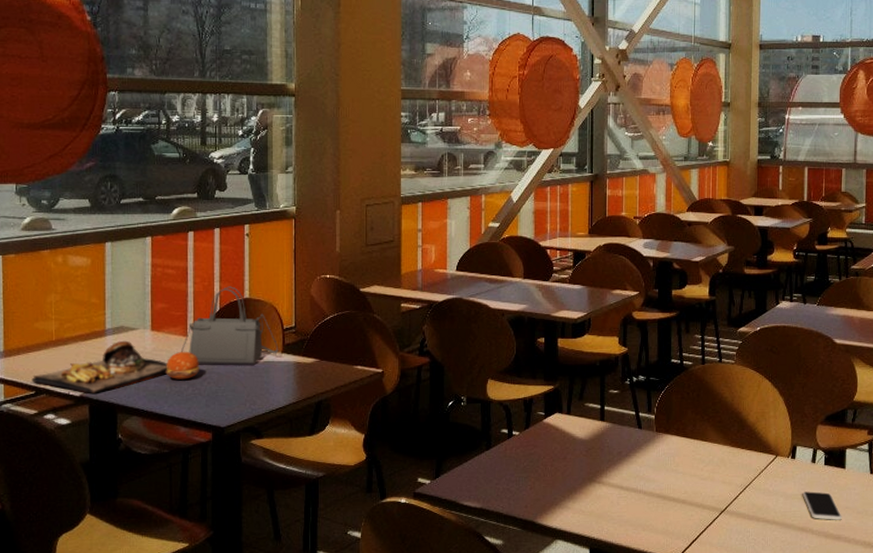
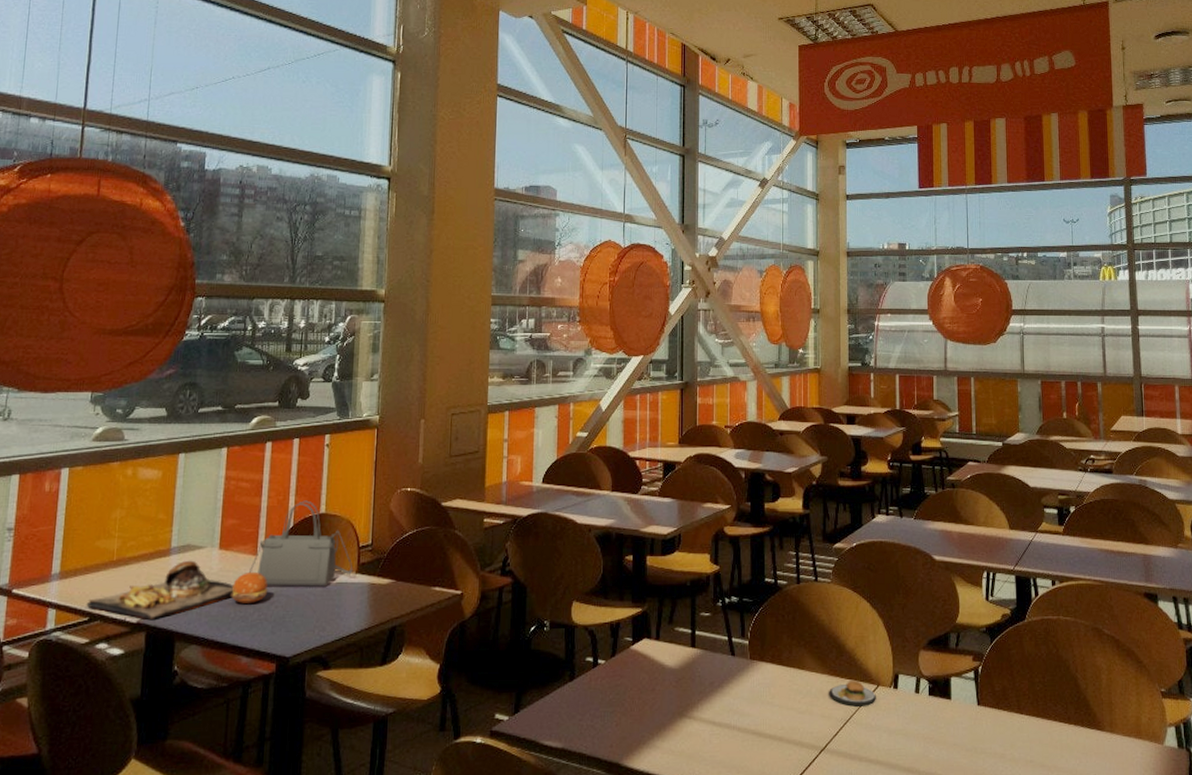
burger: none [730,451,775,474] -> present [829,681,876,707]
smartphone: present [802,491,842,520] -> none [906,726,950,759]

